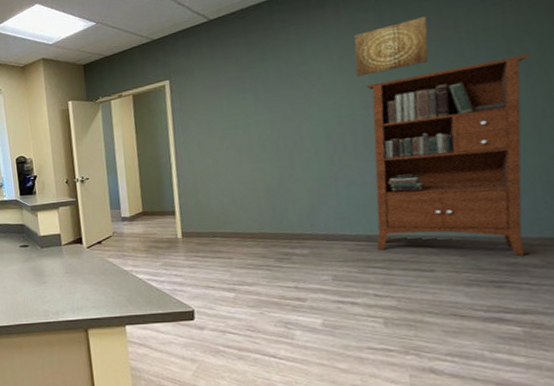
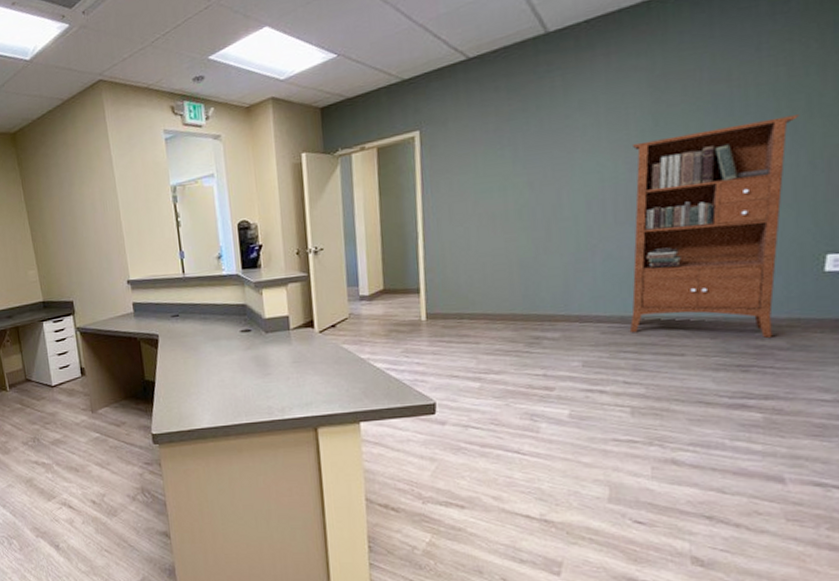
wall art: present [354,16,429,77] -> none [622,66,700,135]

